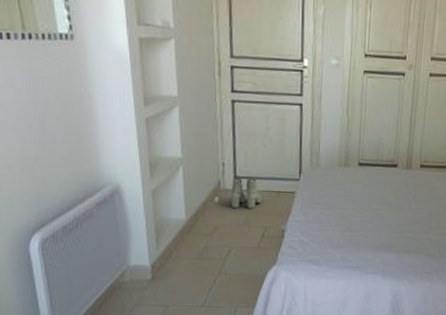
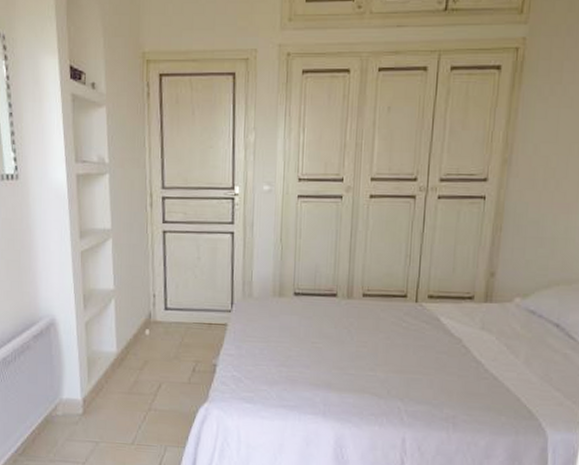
boots: present [230,177,262,210] -> none [161,309,193,343]

